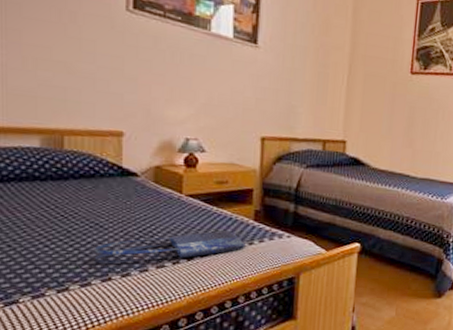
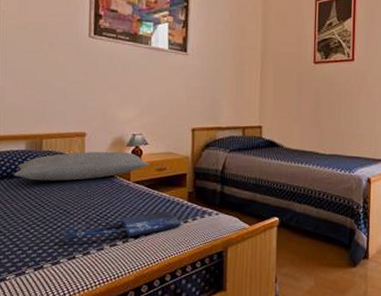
pillow: none [25,155,207,189] -> present [14,151,150,181]

